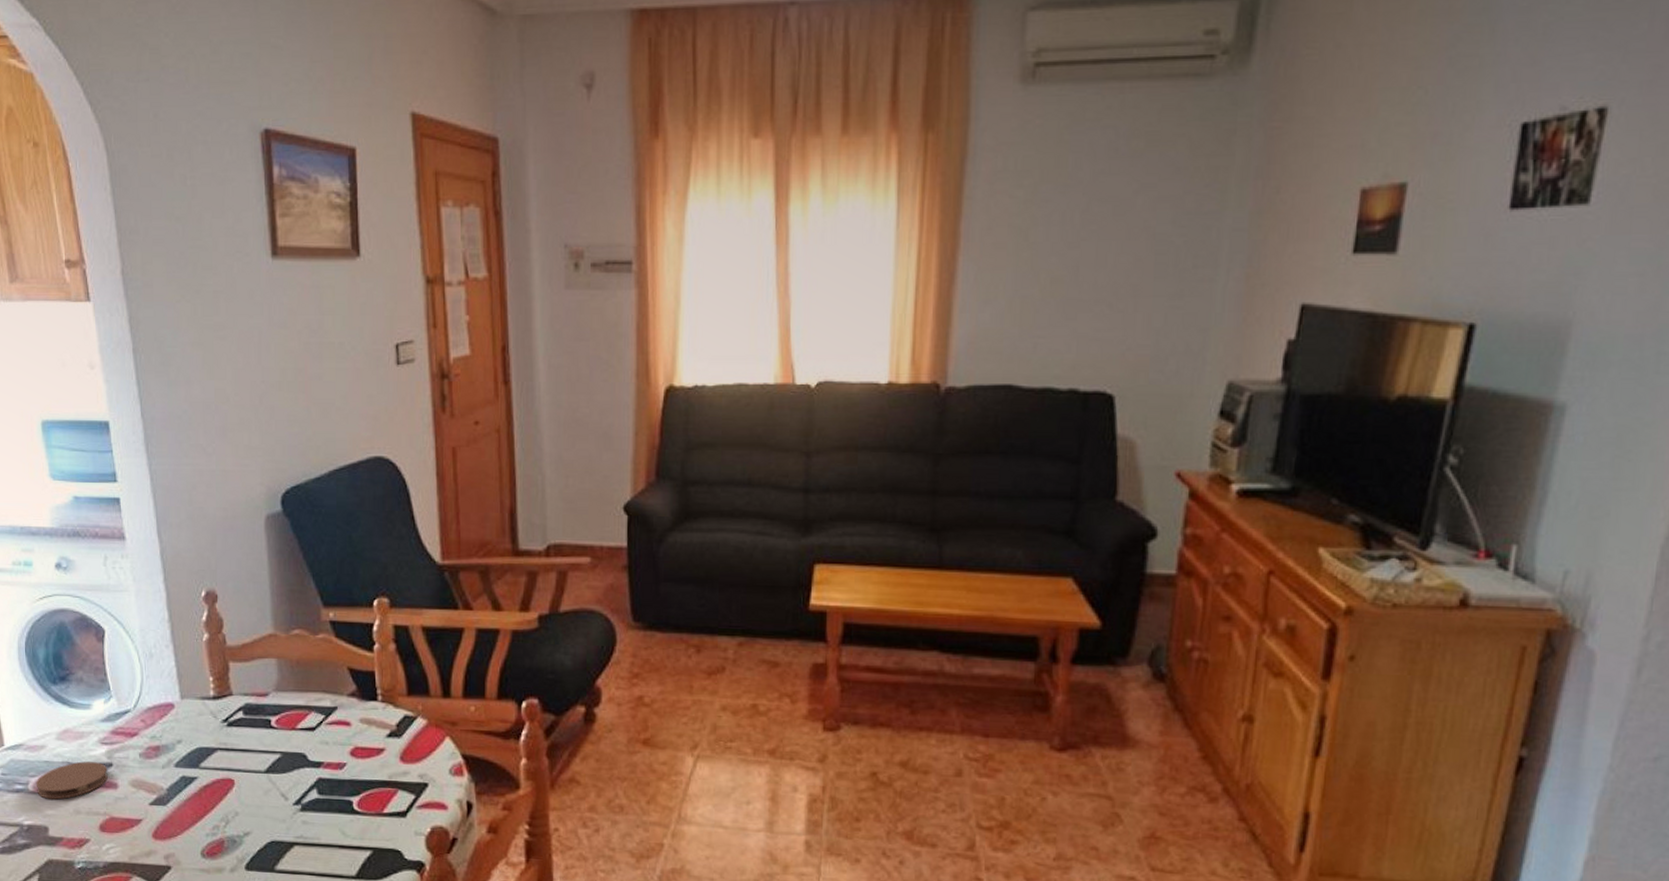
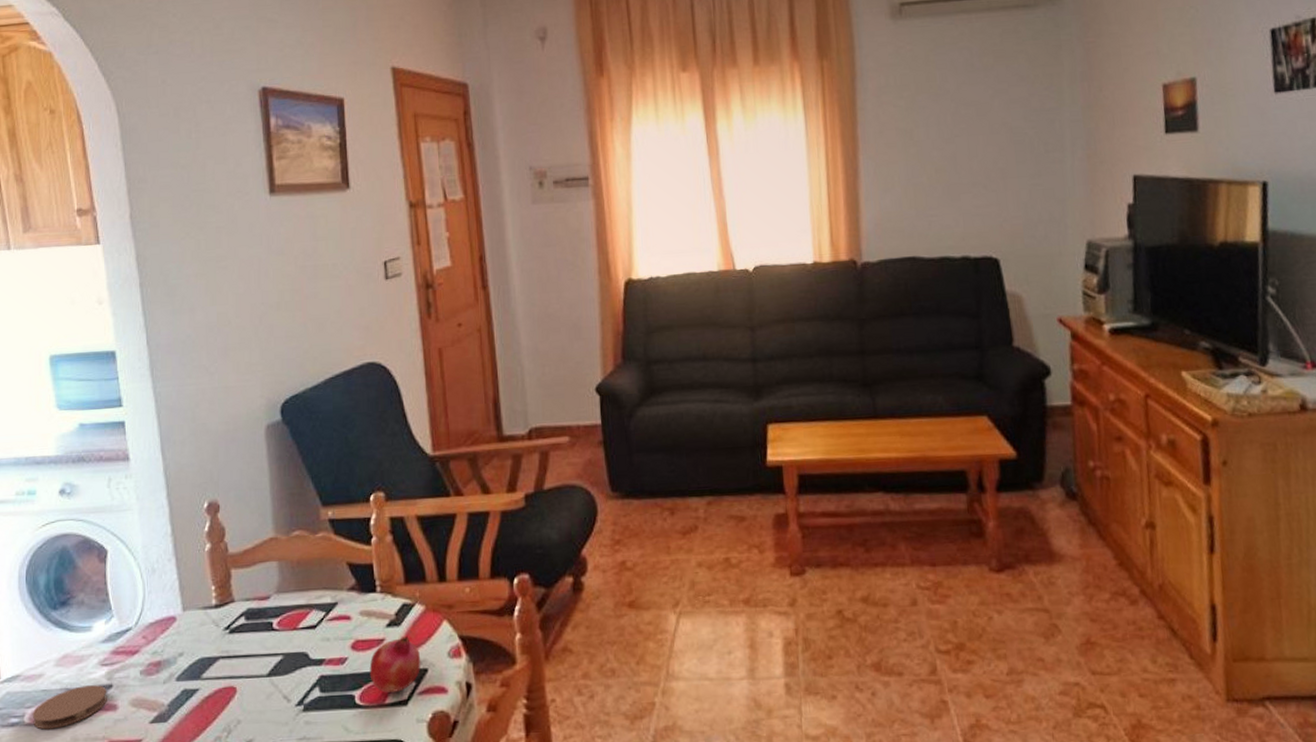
fruit: none [368,749,421,803] -> present [369,636,421,693]

